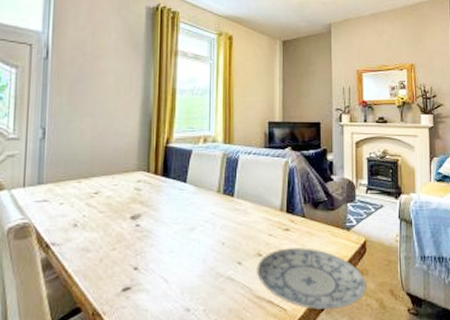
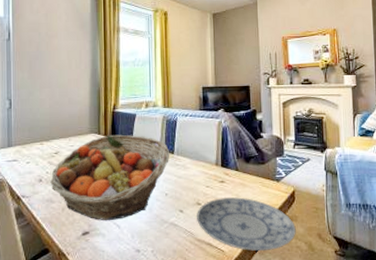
fruit basket: none [87,173,228,274] -> present [50,134,169,220]

